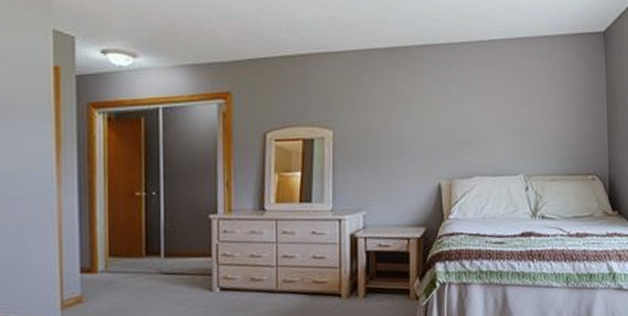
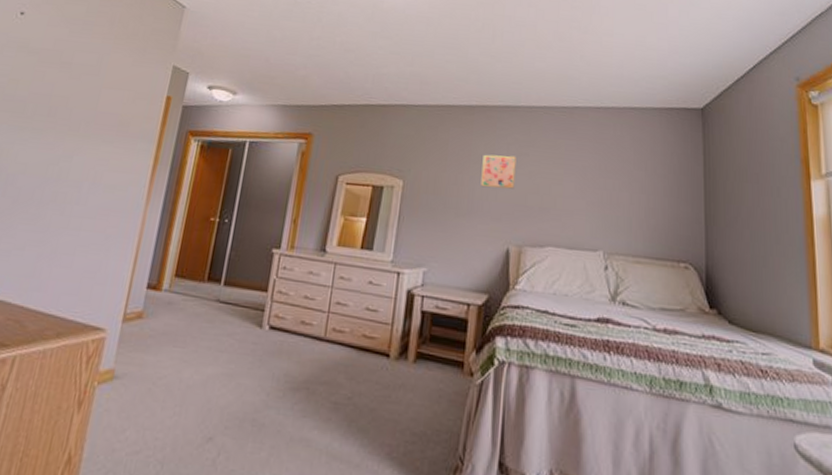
wall art: none [408,94,441,128] -> present [481,154,516,189]

